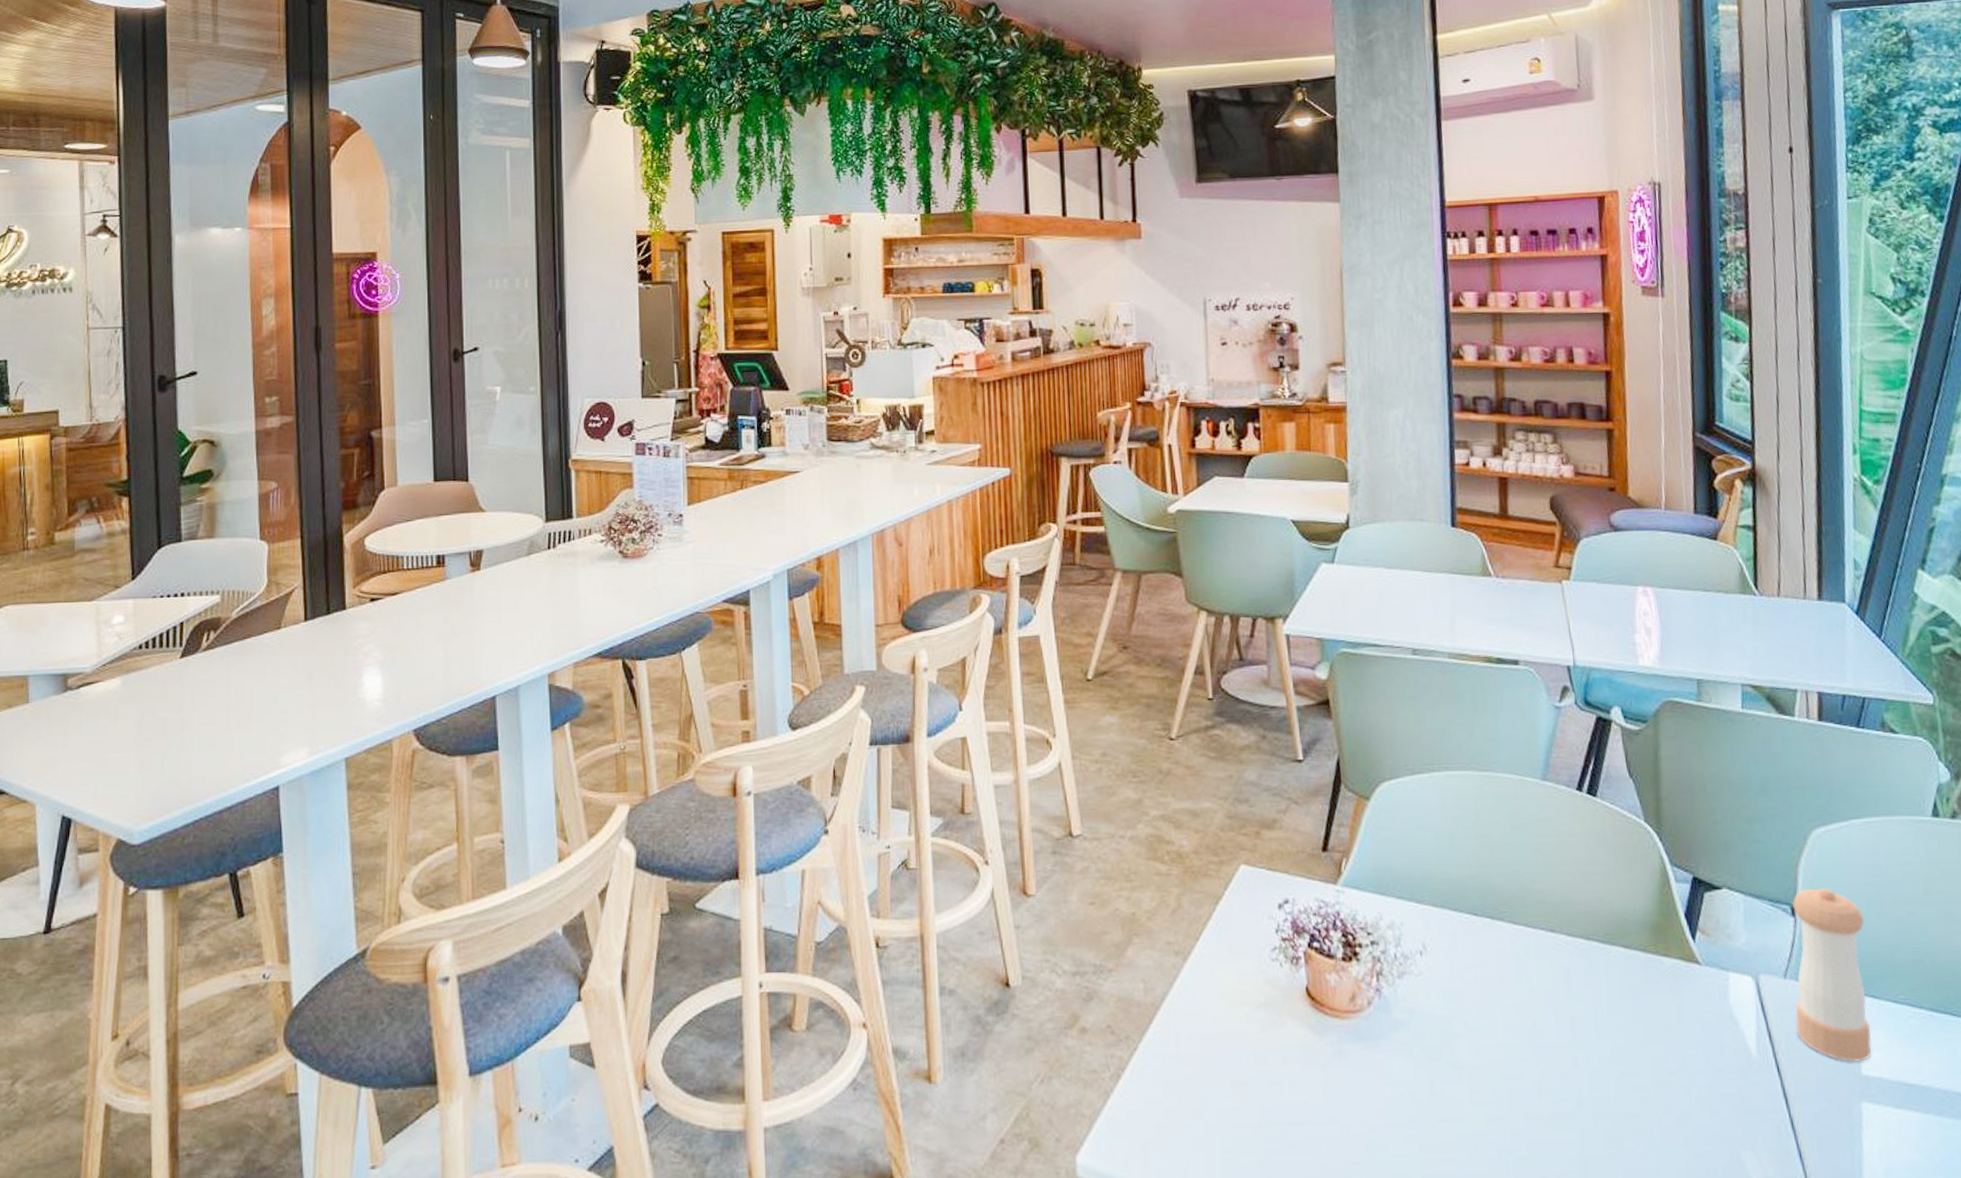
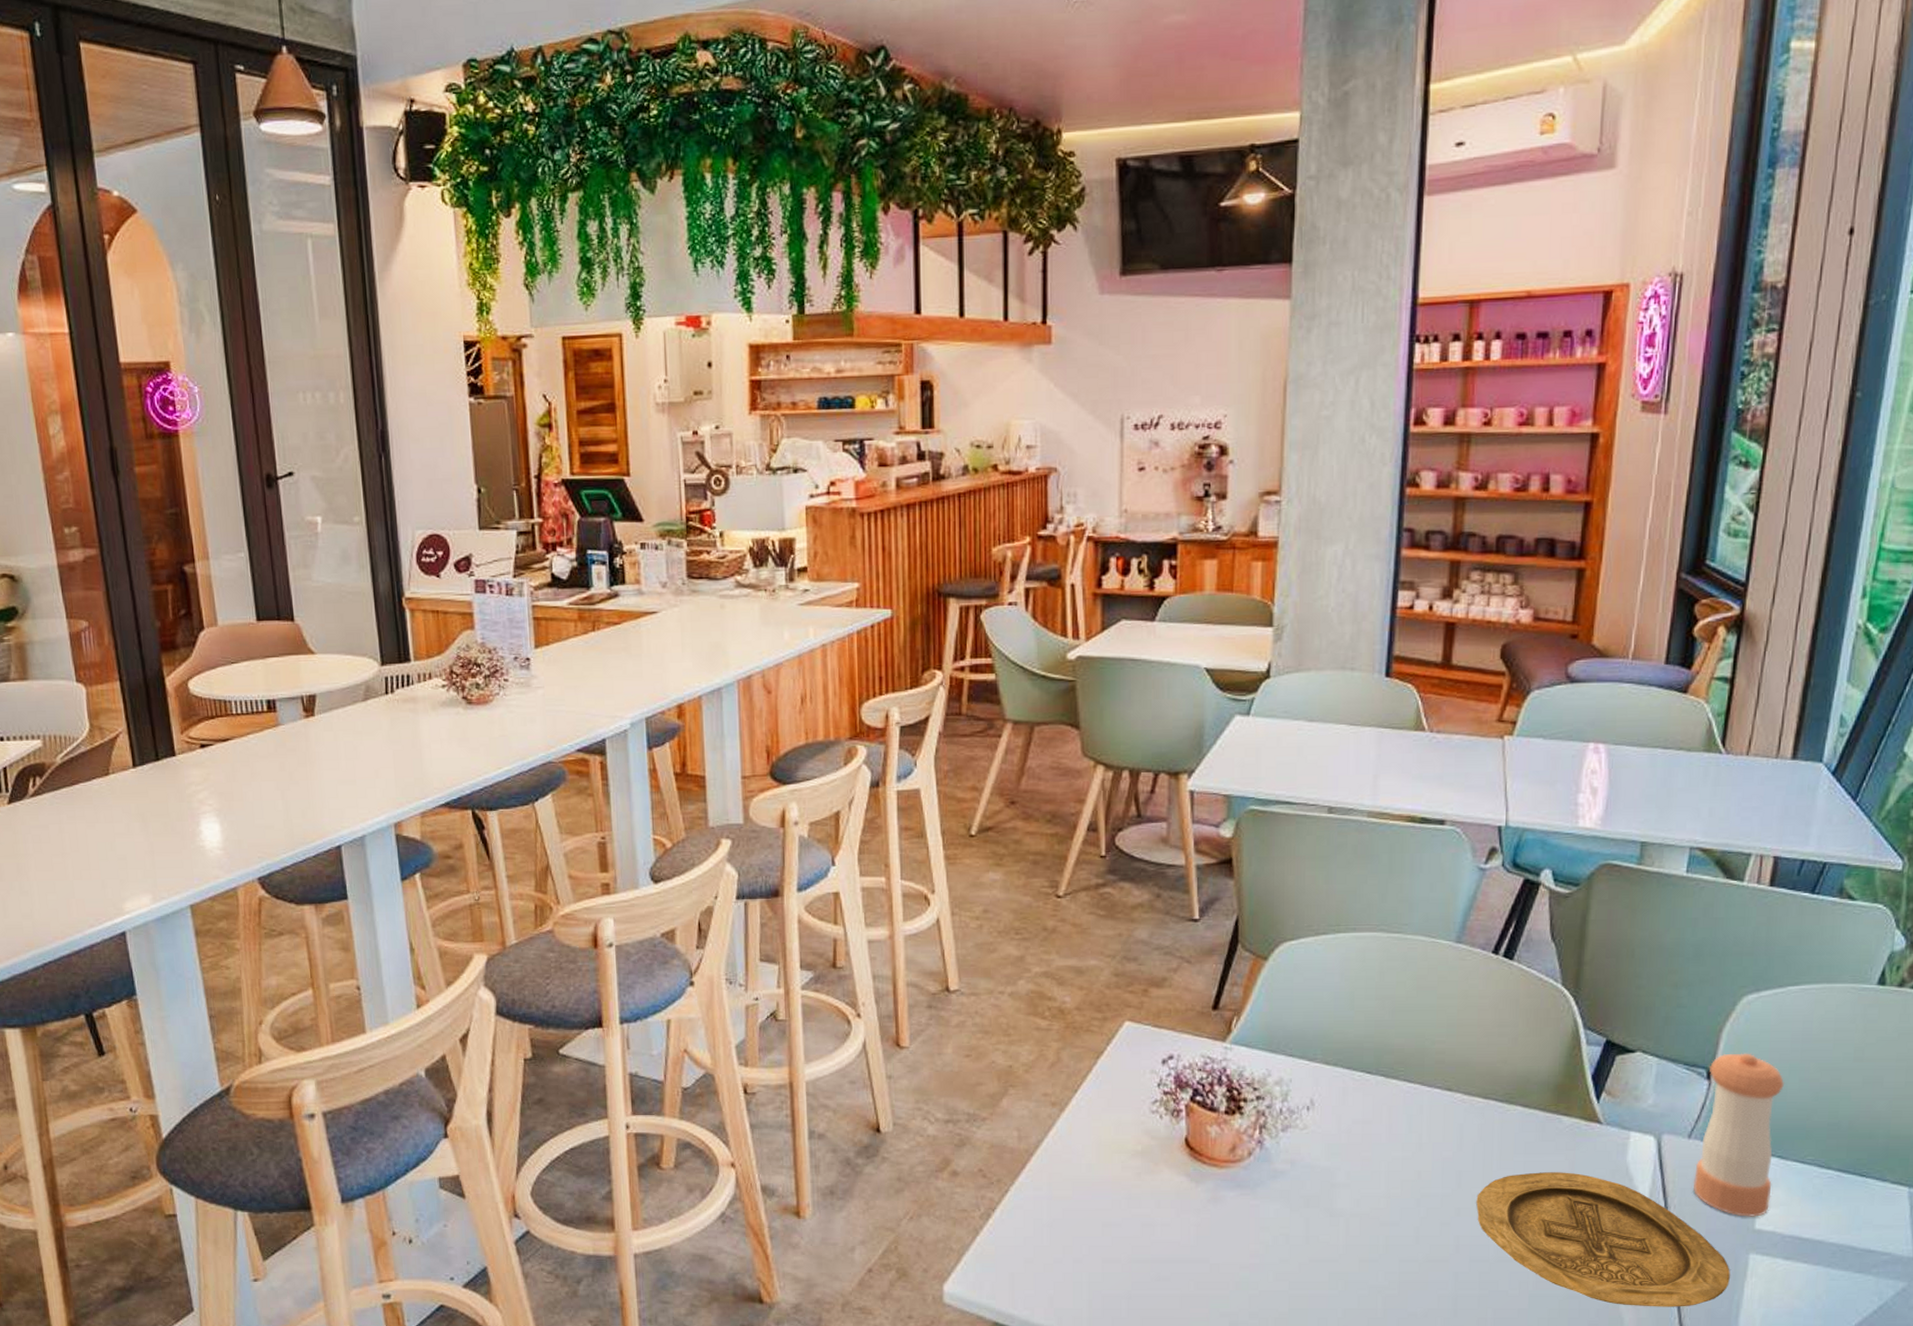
plate: none [1592,1017,1848,1165] -> present [1476,1172,1730,1307]

